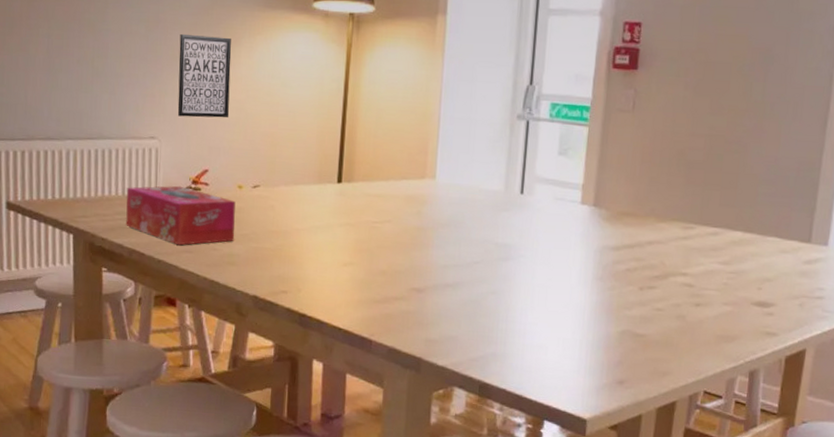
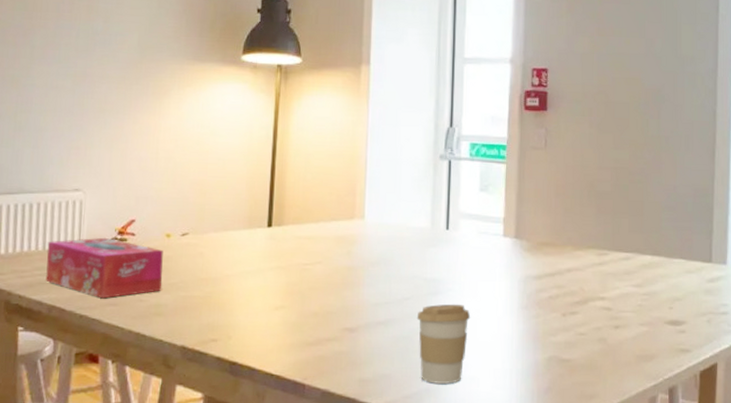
wall art: present [177,33,232,118] -> none [103,87,161,168]
coffee cup: none [485,270,542,350] -> present [416,304,471,385]

